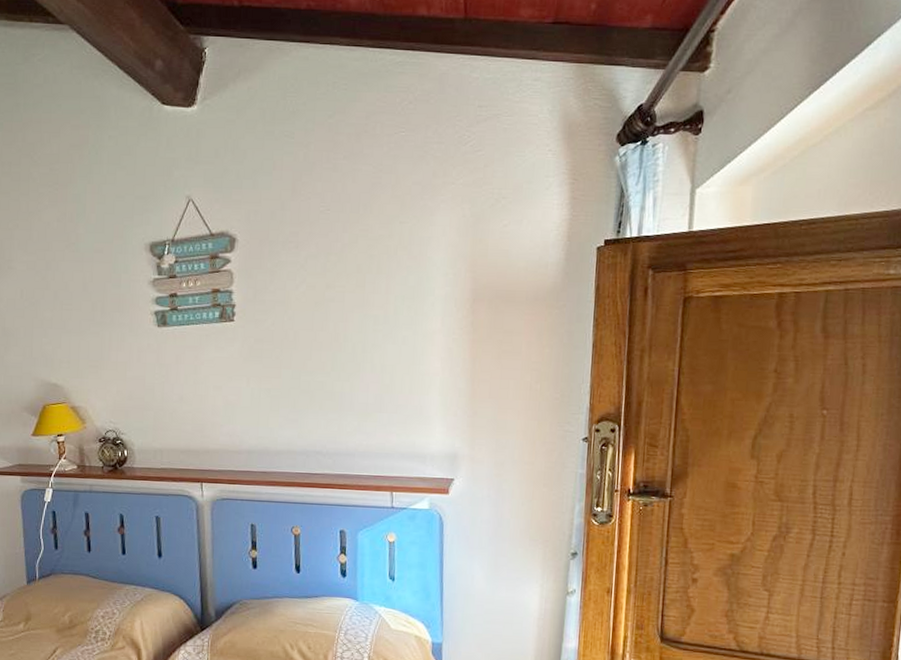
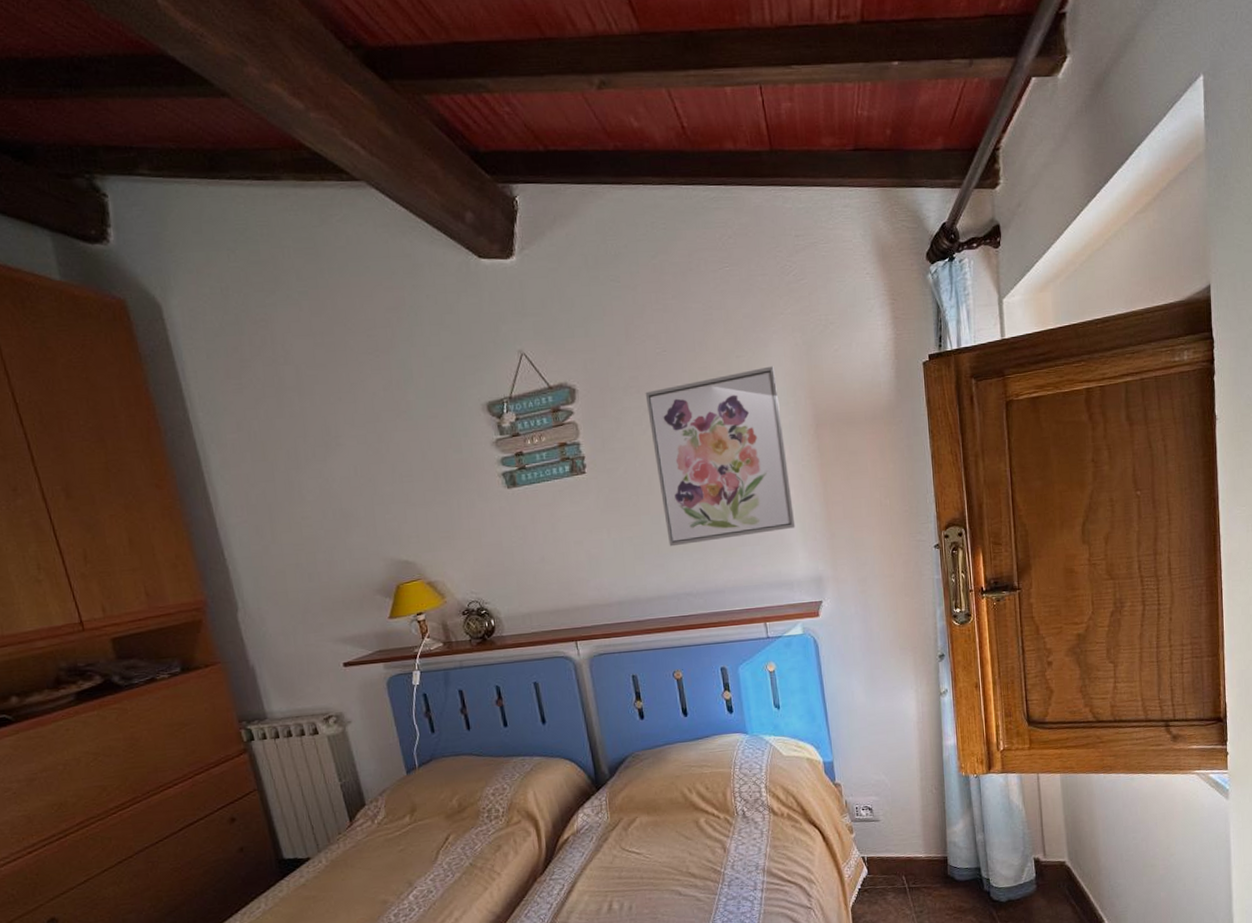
wall art: none [303,235,438,404] -> present [645,366,796,547]

